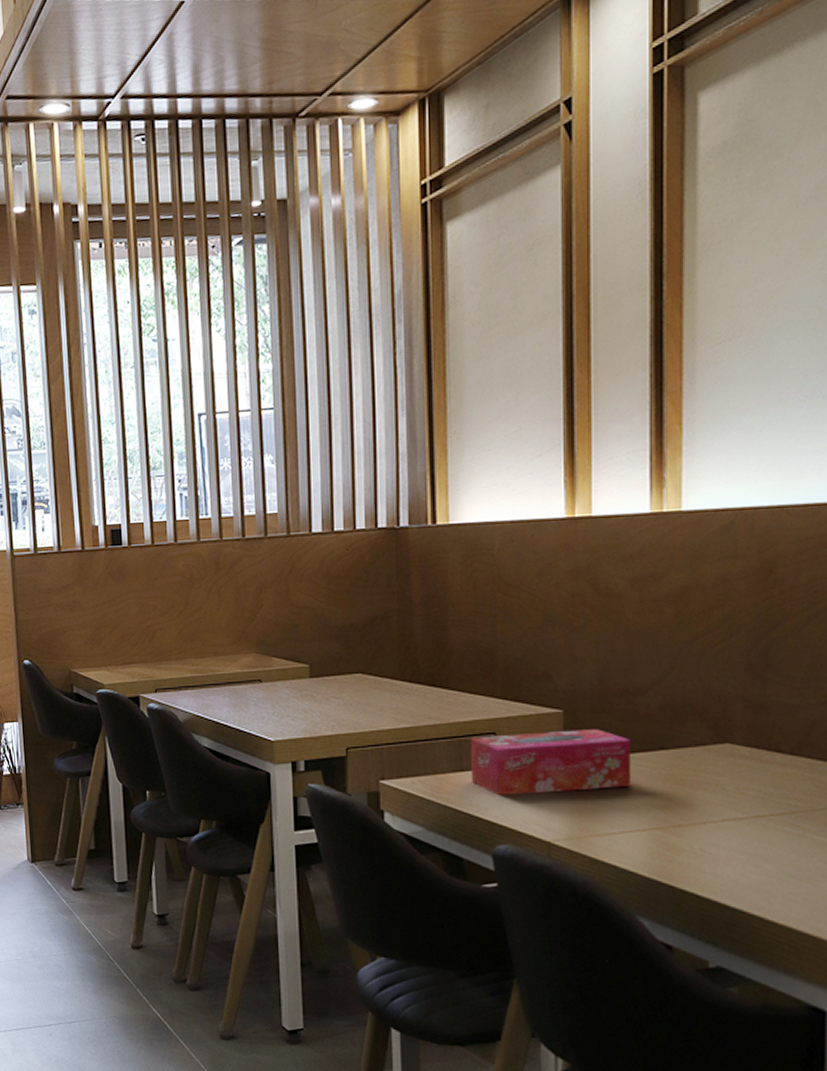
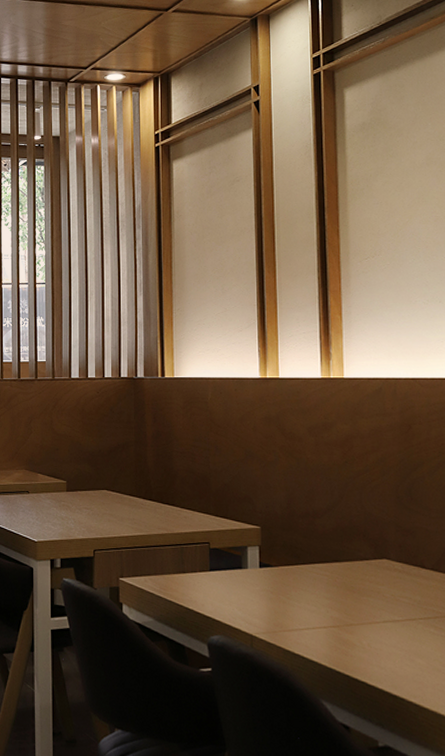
tissue box: present [470,729,632,796] -> none [190,543,314,595]

